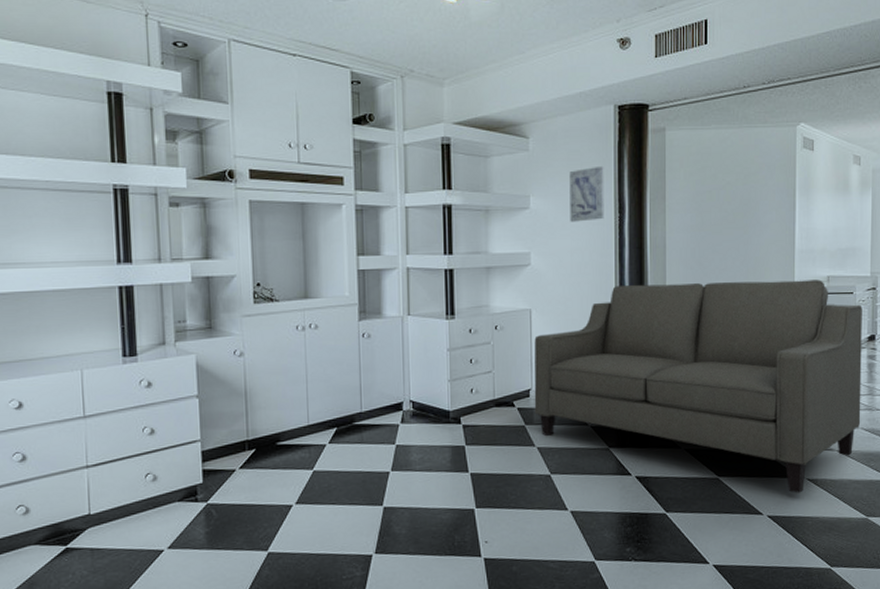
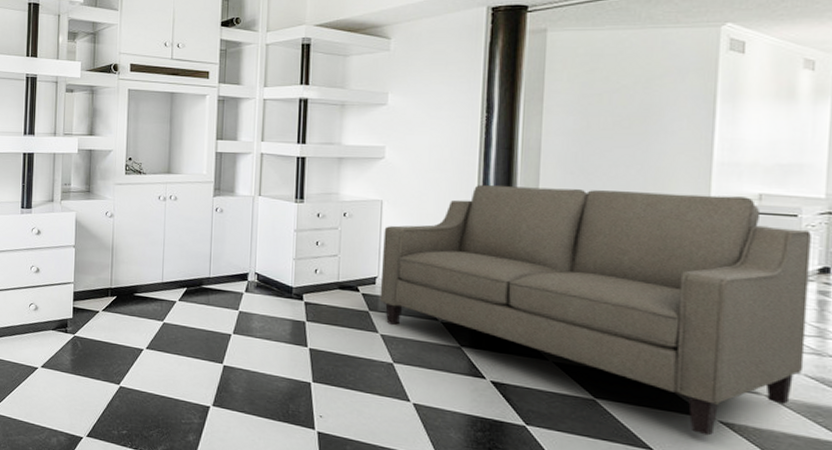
wall art: present [569,165,605,222] -> none [430,65,472,120]

